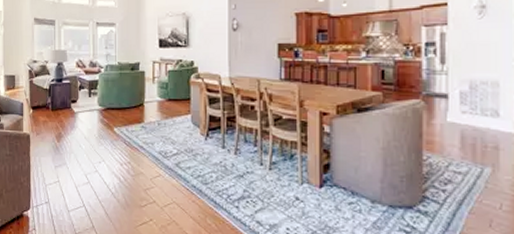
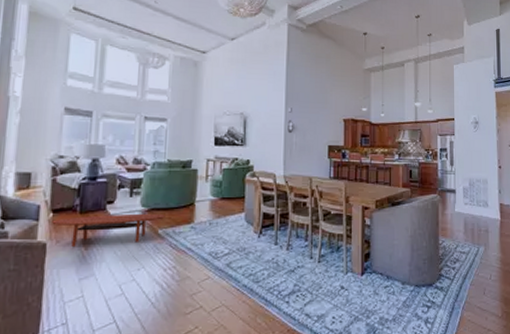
coffee table: none [32,112,119,139] -> present [52,213,165,246]

